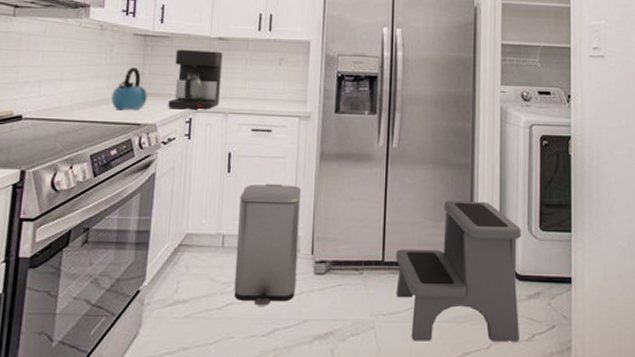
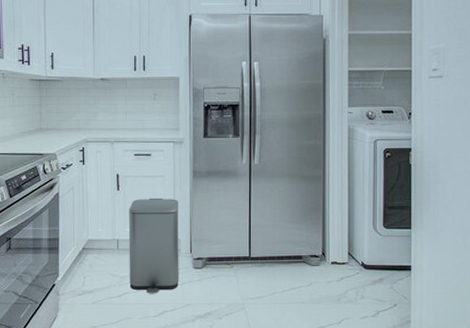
kettle: present [111,67,148,111] -> none [17,108,46,144]
coffee maker: present [168,49,223,110] -> none [64,90,106,141]
step stool: present [395,201,521,341] -> none [260,206,367,318]

